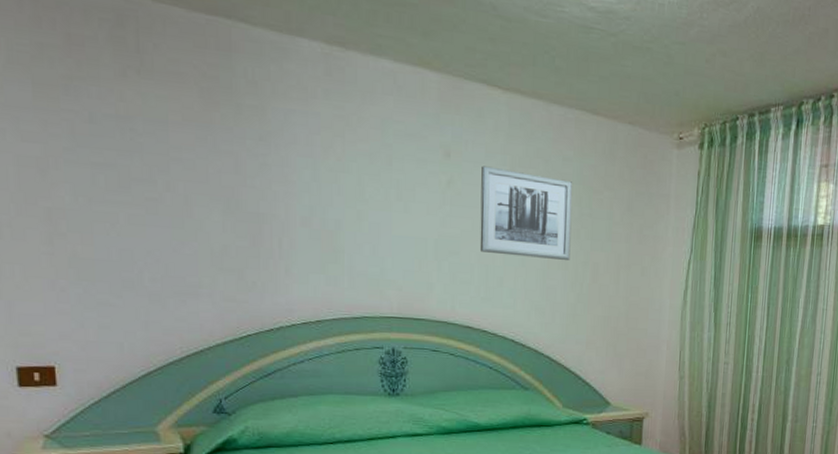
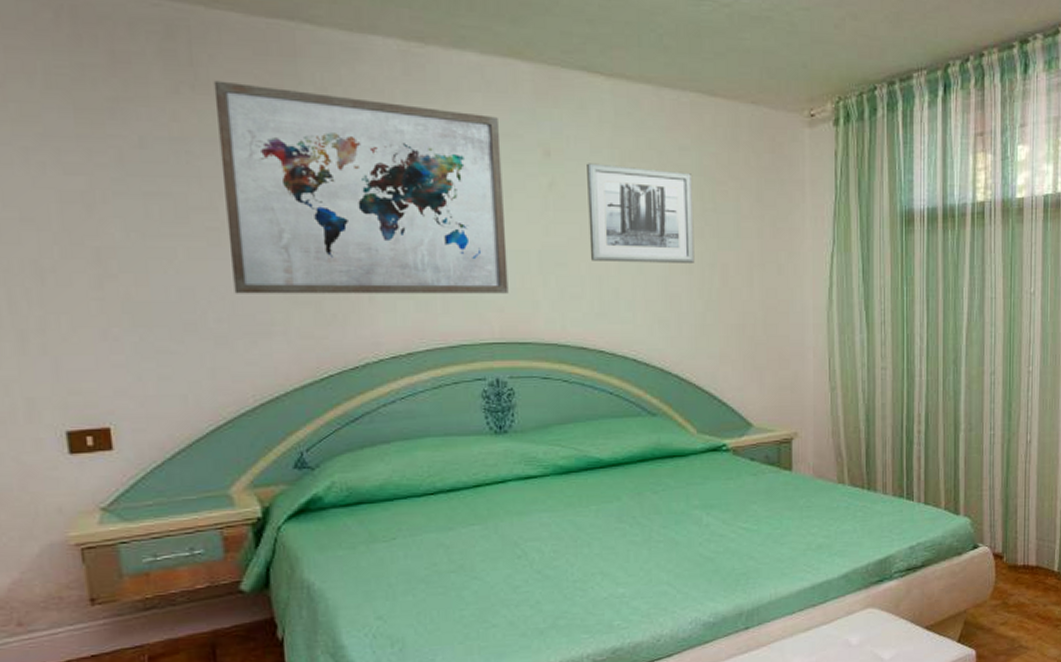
wall art: none [157,67,408,275] -> present [213,80,509,294]

